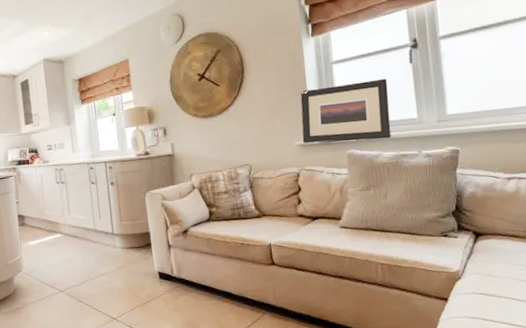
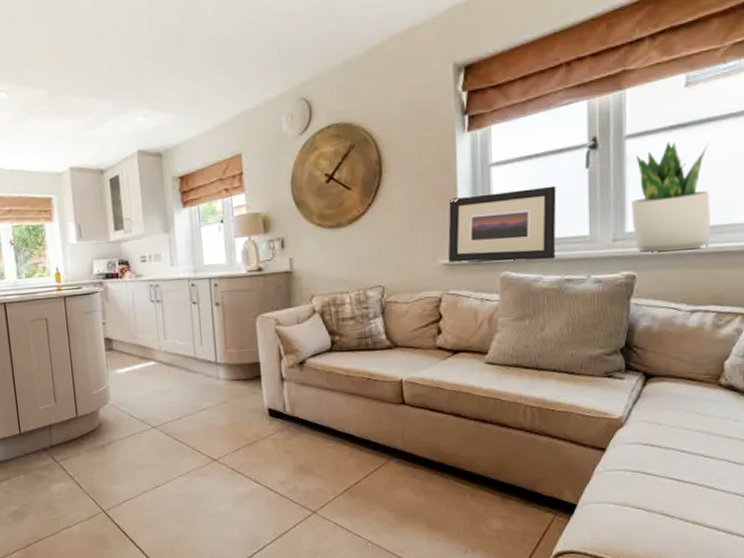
planter: none [449,40,517,131] -> present [631,141,710,253]

